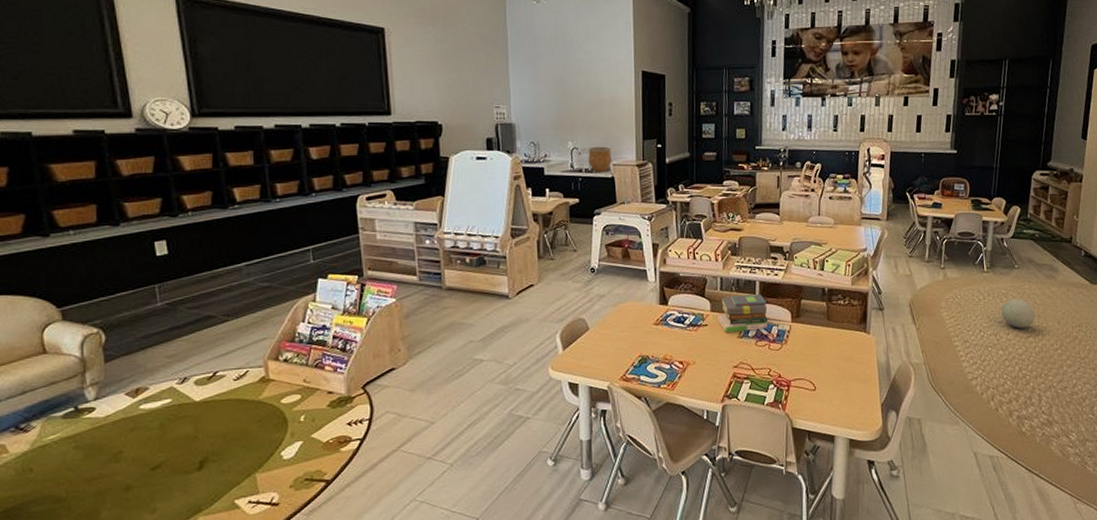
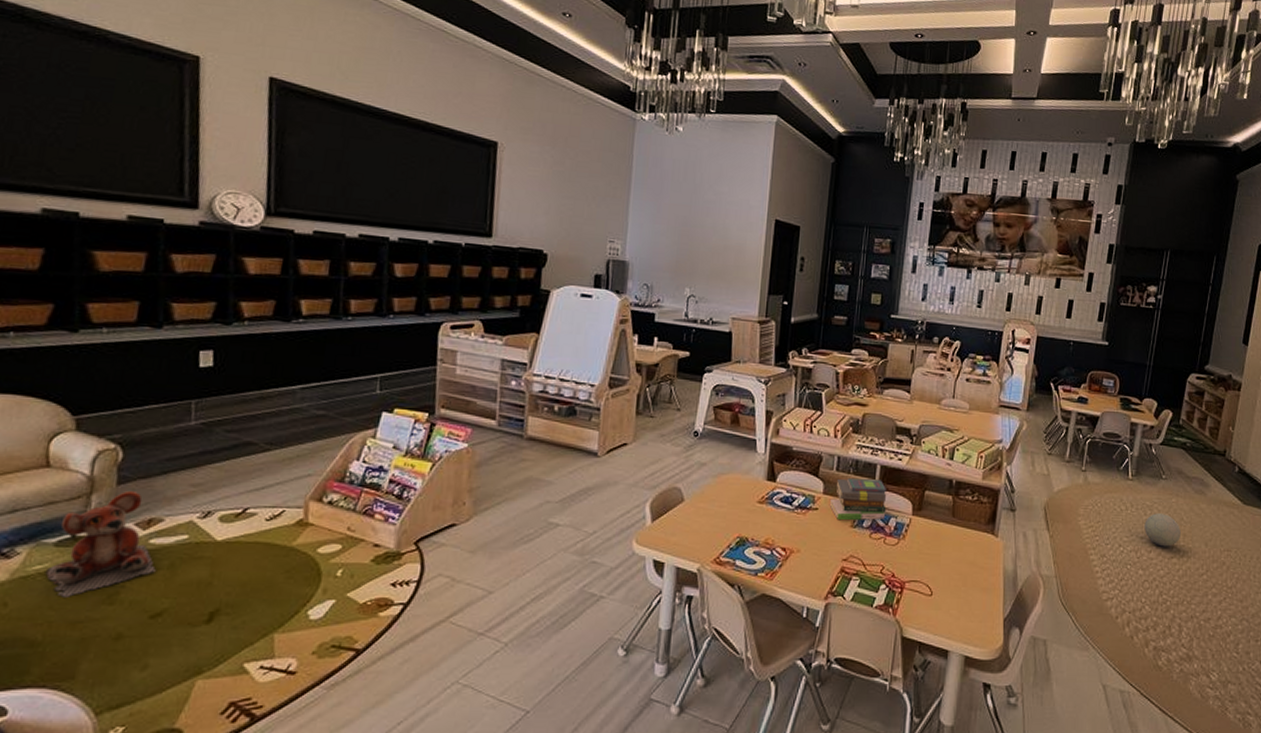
stuffed animal: none [58,366,150,460] -> present [44,490,157,597]
basket: present [588,146,612,173] -> none [705,296,732,327]

